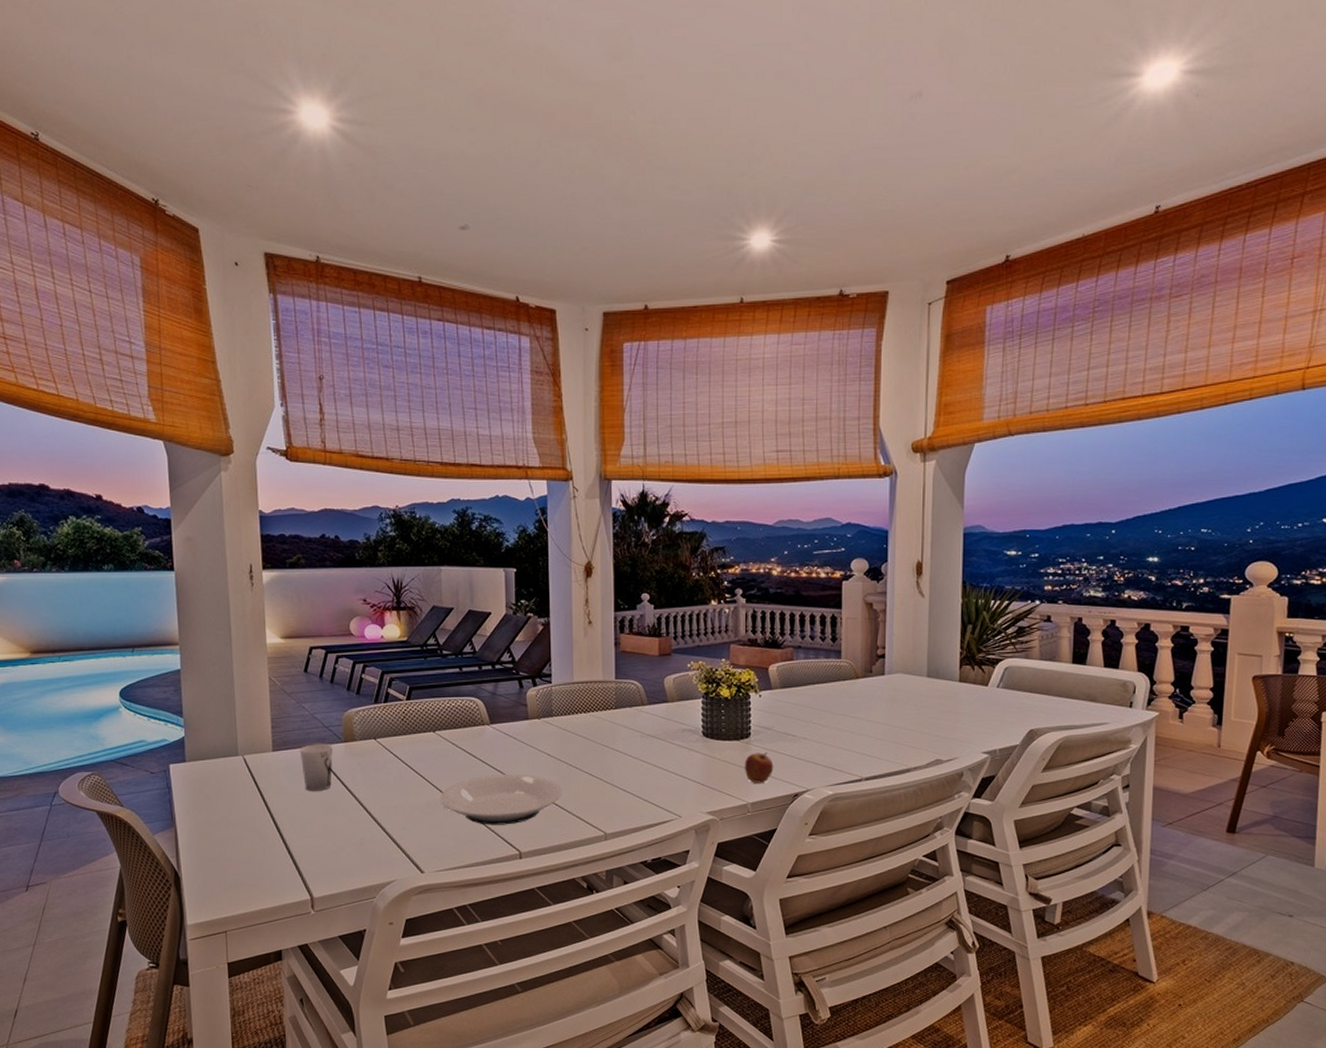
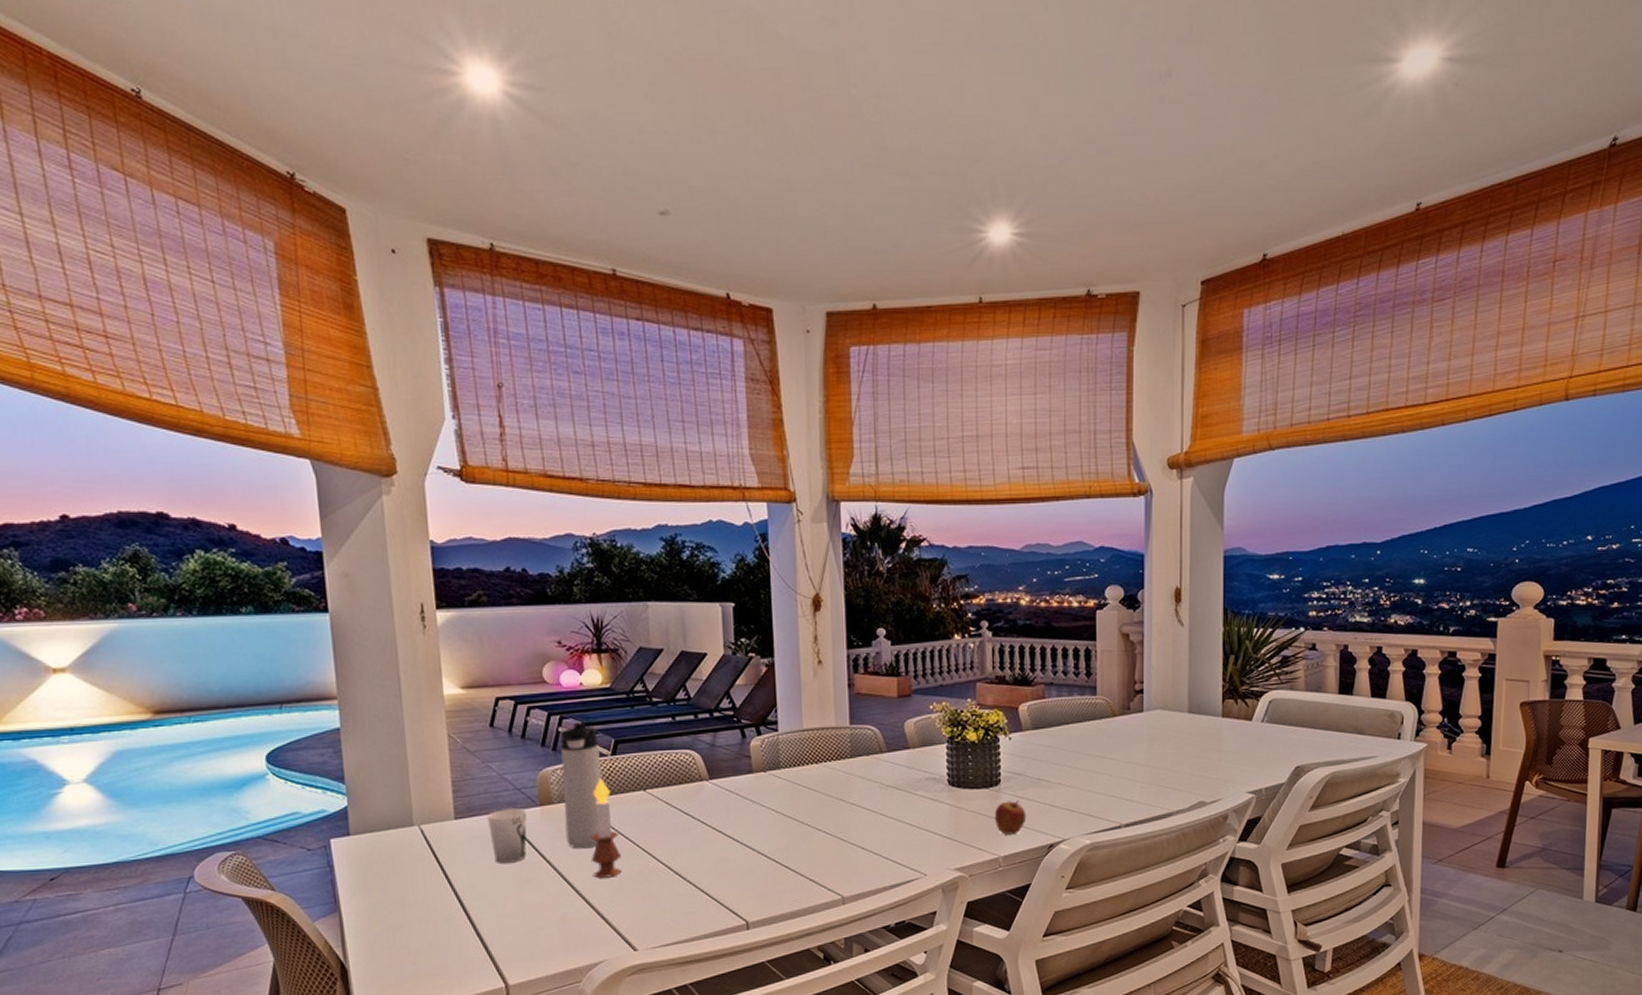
thermos bottle: none [363,670,397,781] -> present [560,722,601,849]
candle: none [386,720,413,807] -> present [590,778,622,878]
plate: present [440,773,562,825] -> none [654,834,793,894]

